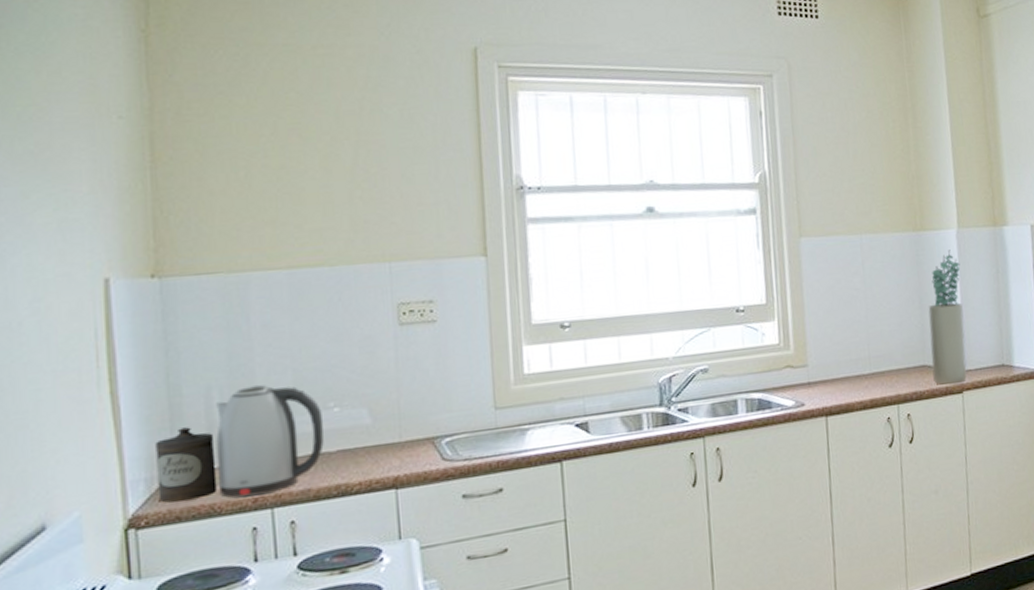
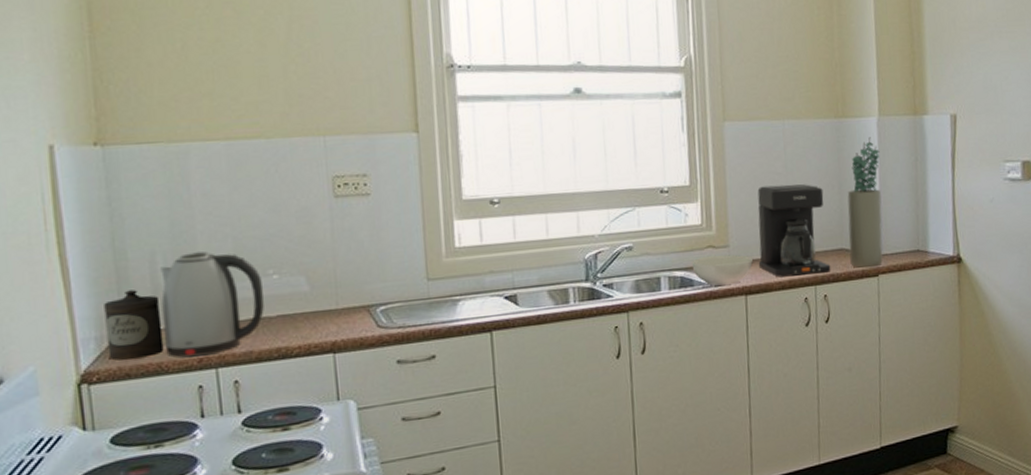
bowl: none [769,374,834,408] -> present [691,254,754,287]
coffee maker: none [836,299,914,397] -> present [757,184,831,278]

